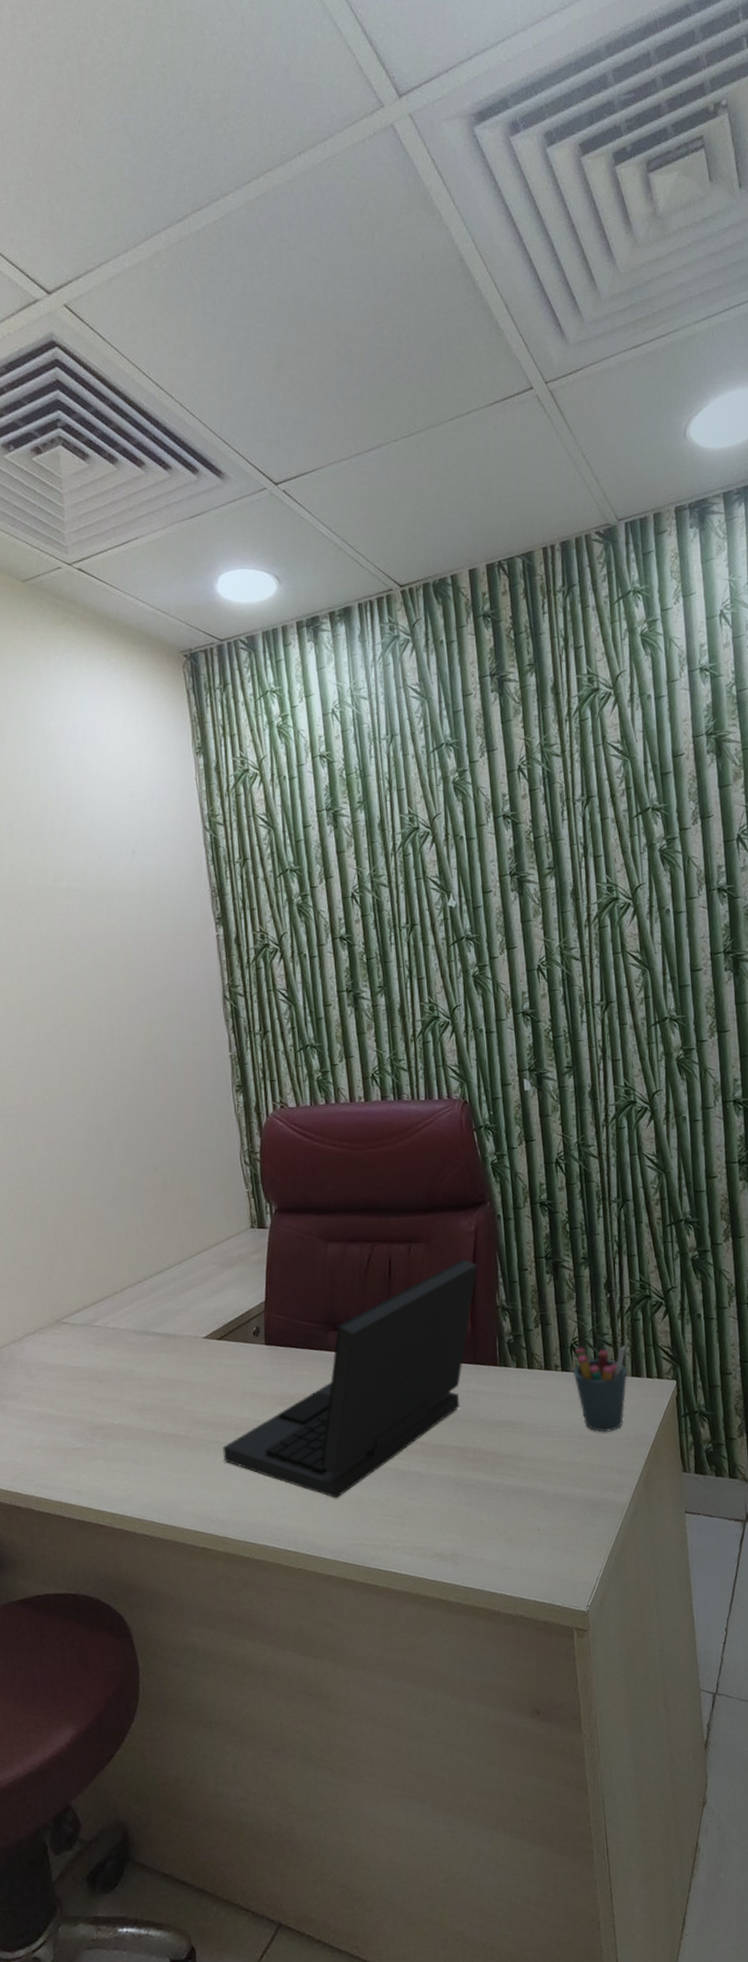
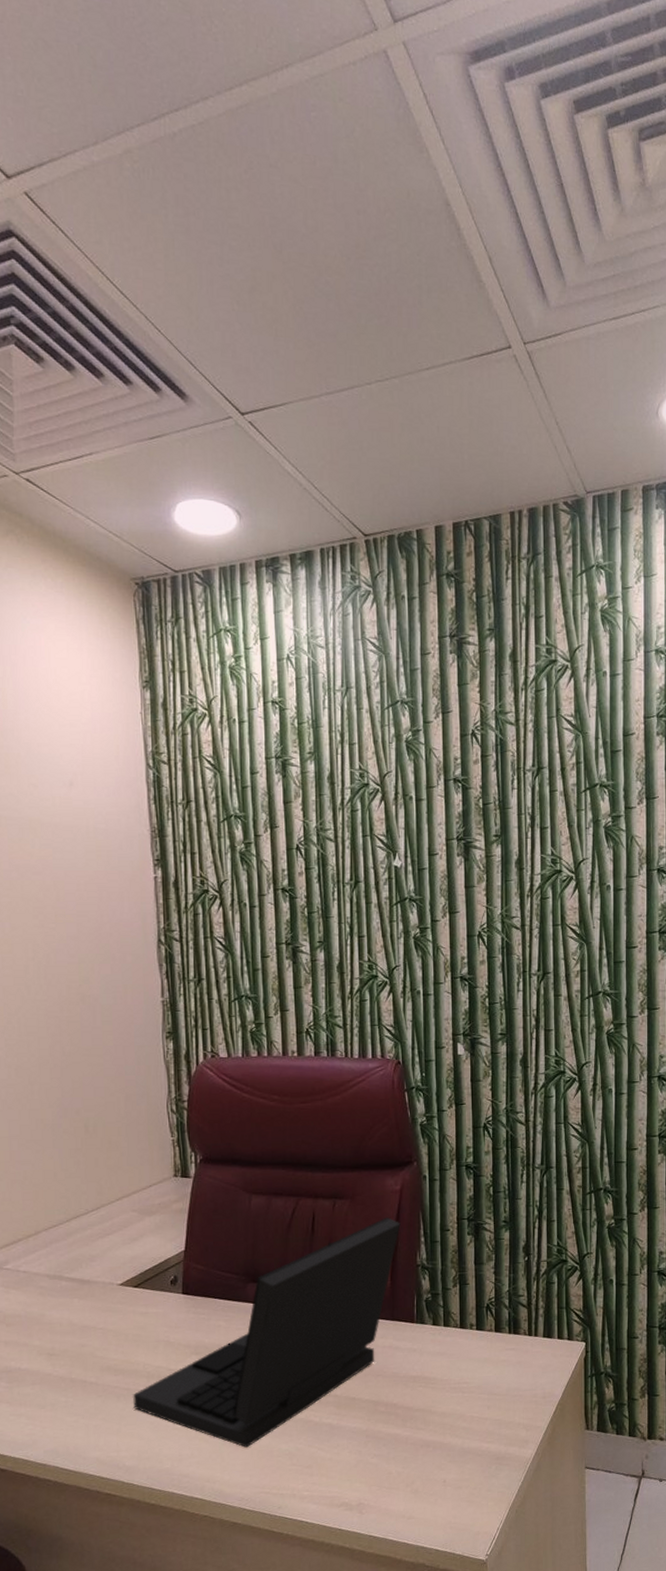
pen holder: present [573,1345,628,1432] -> none [488,1307,540,1390]

